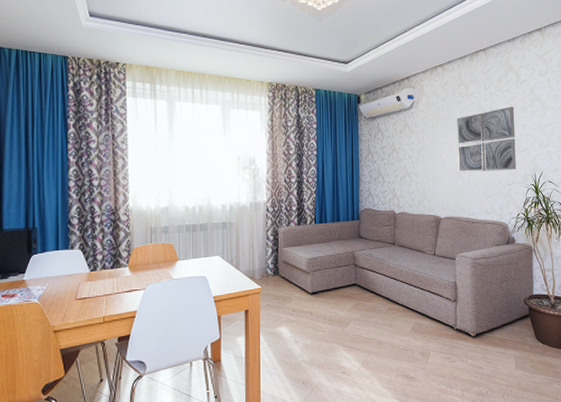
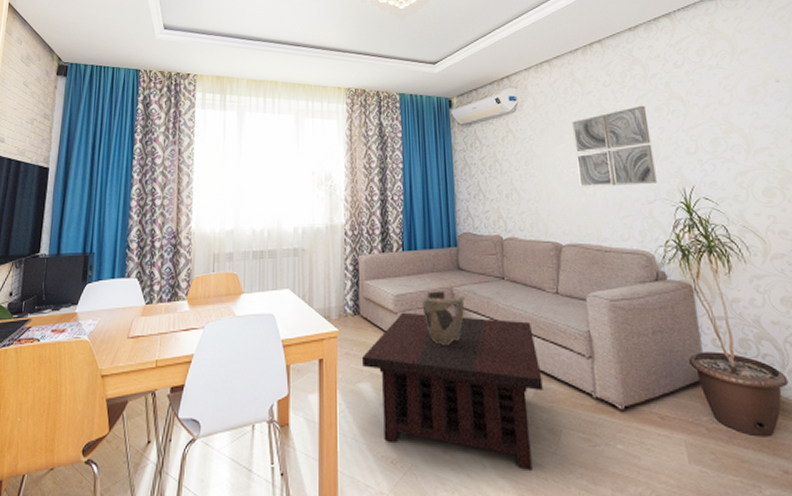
coffee table: none [280,272,419,381] -> present [361,312,543,470]
decorative bowl: none [330,254,364,296] -> present [422,291,466,345]

